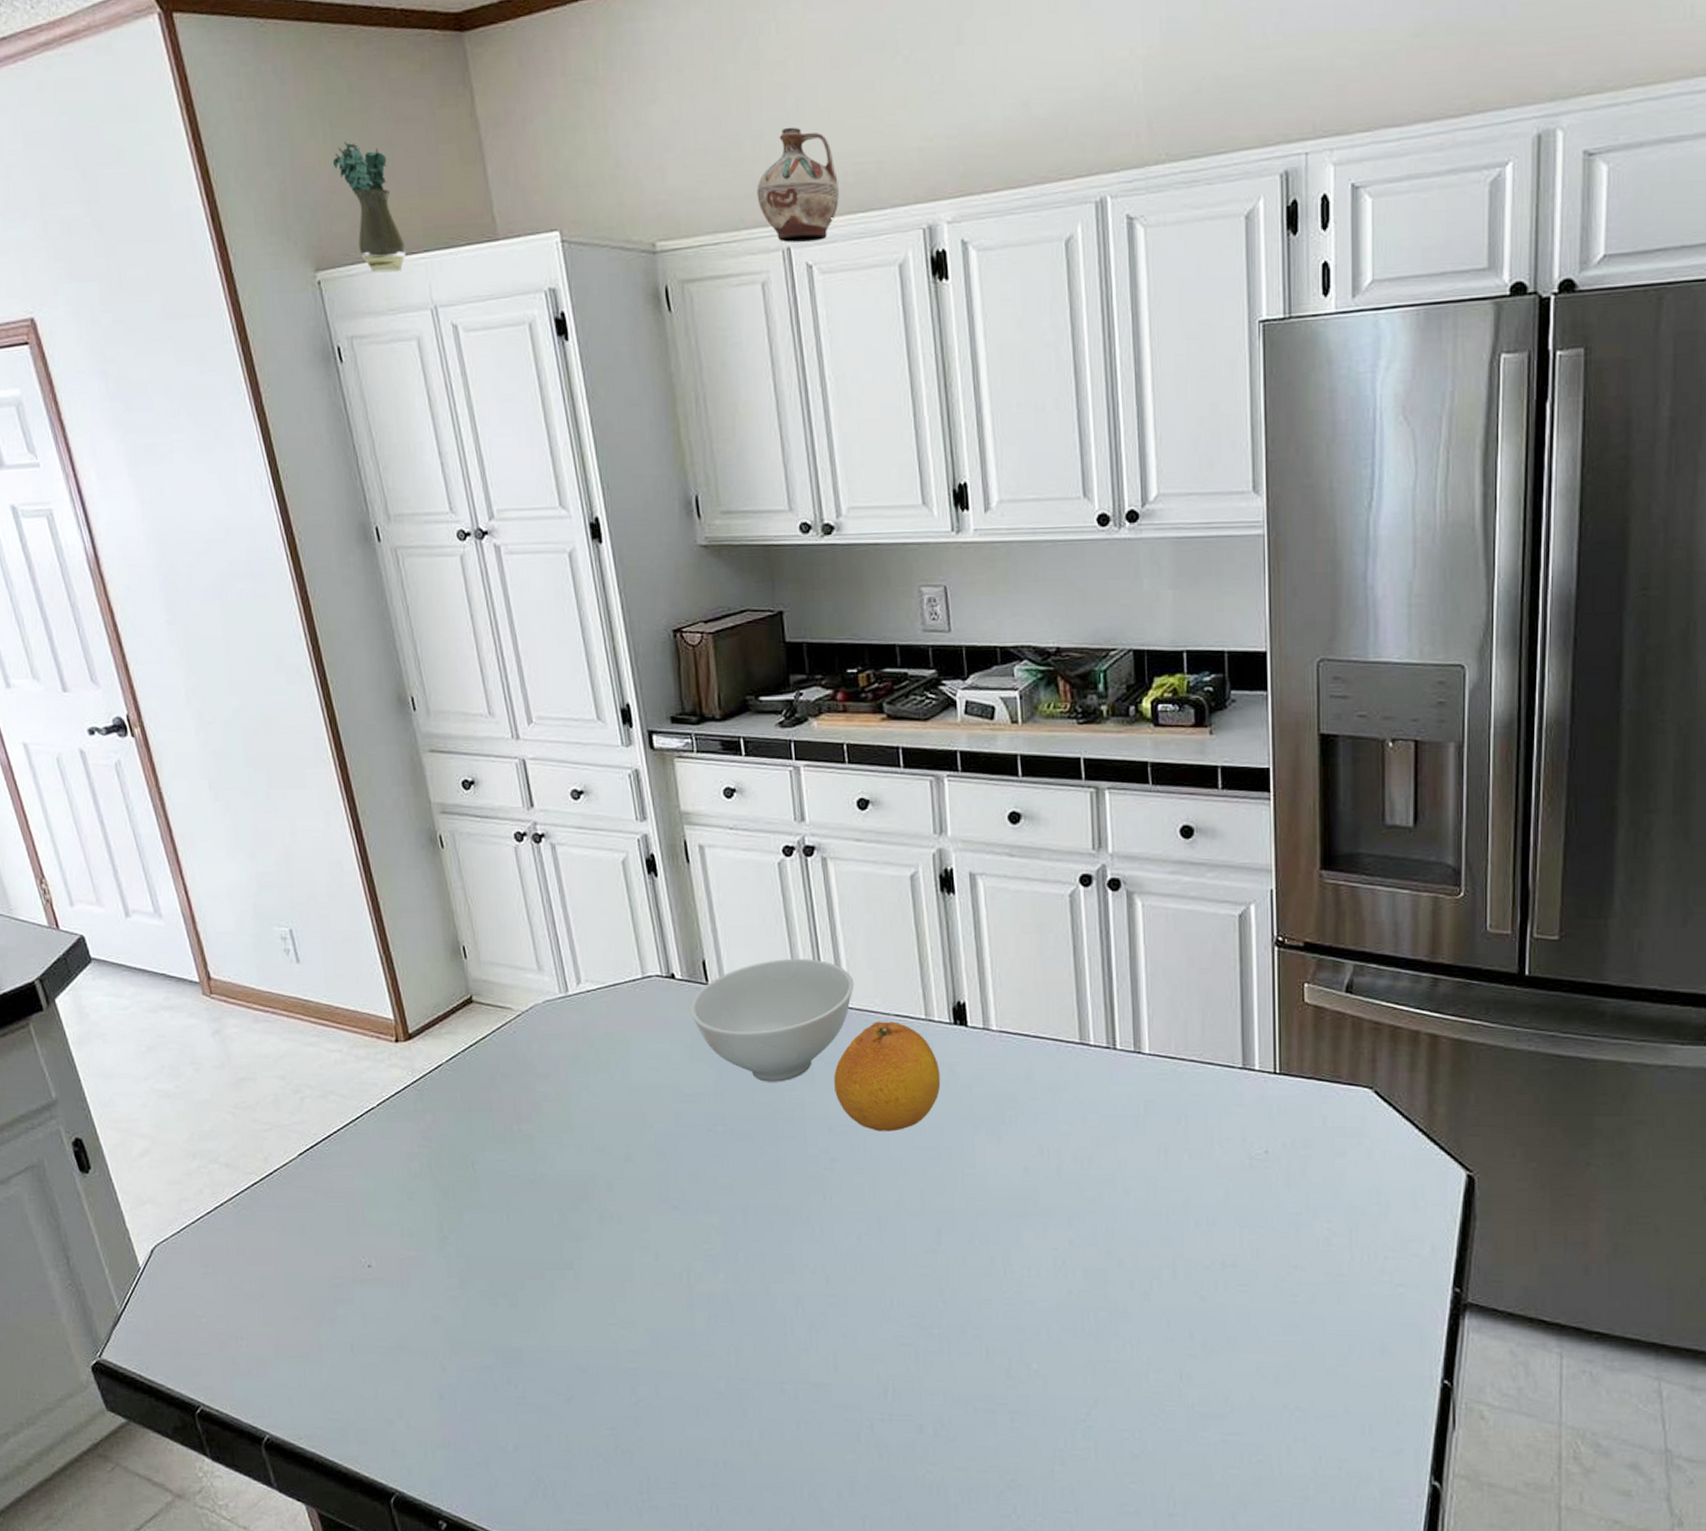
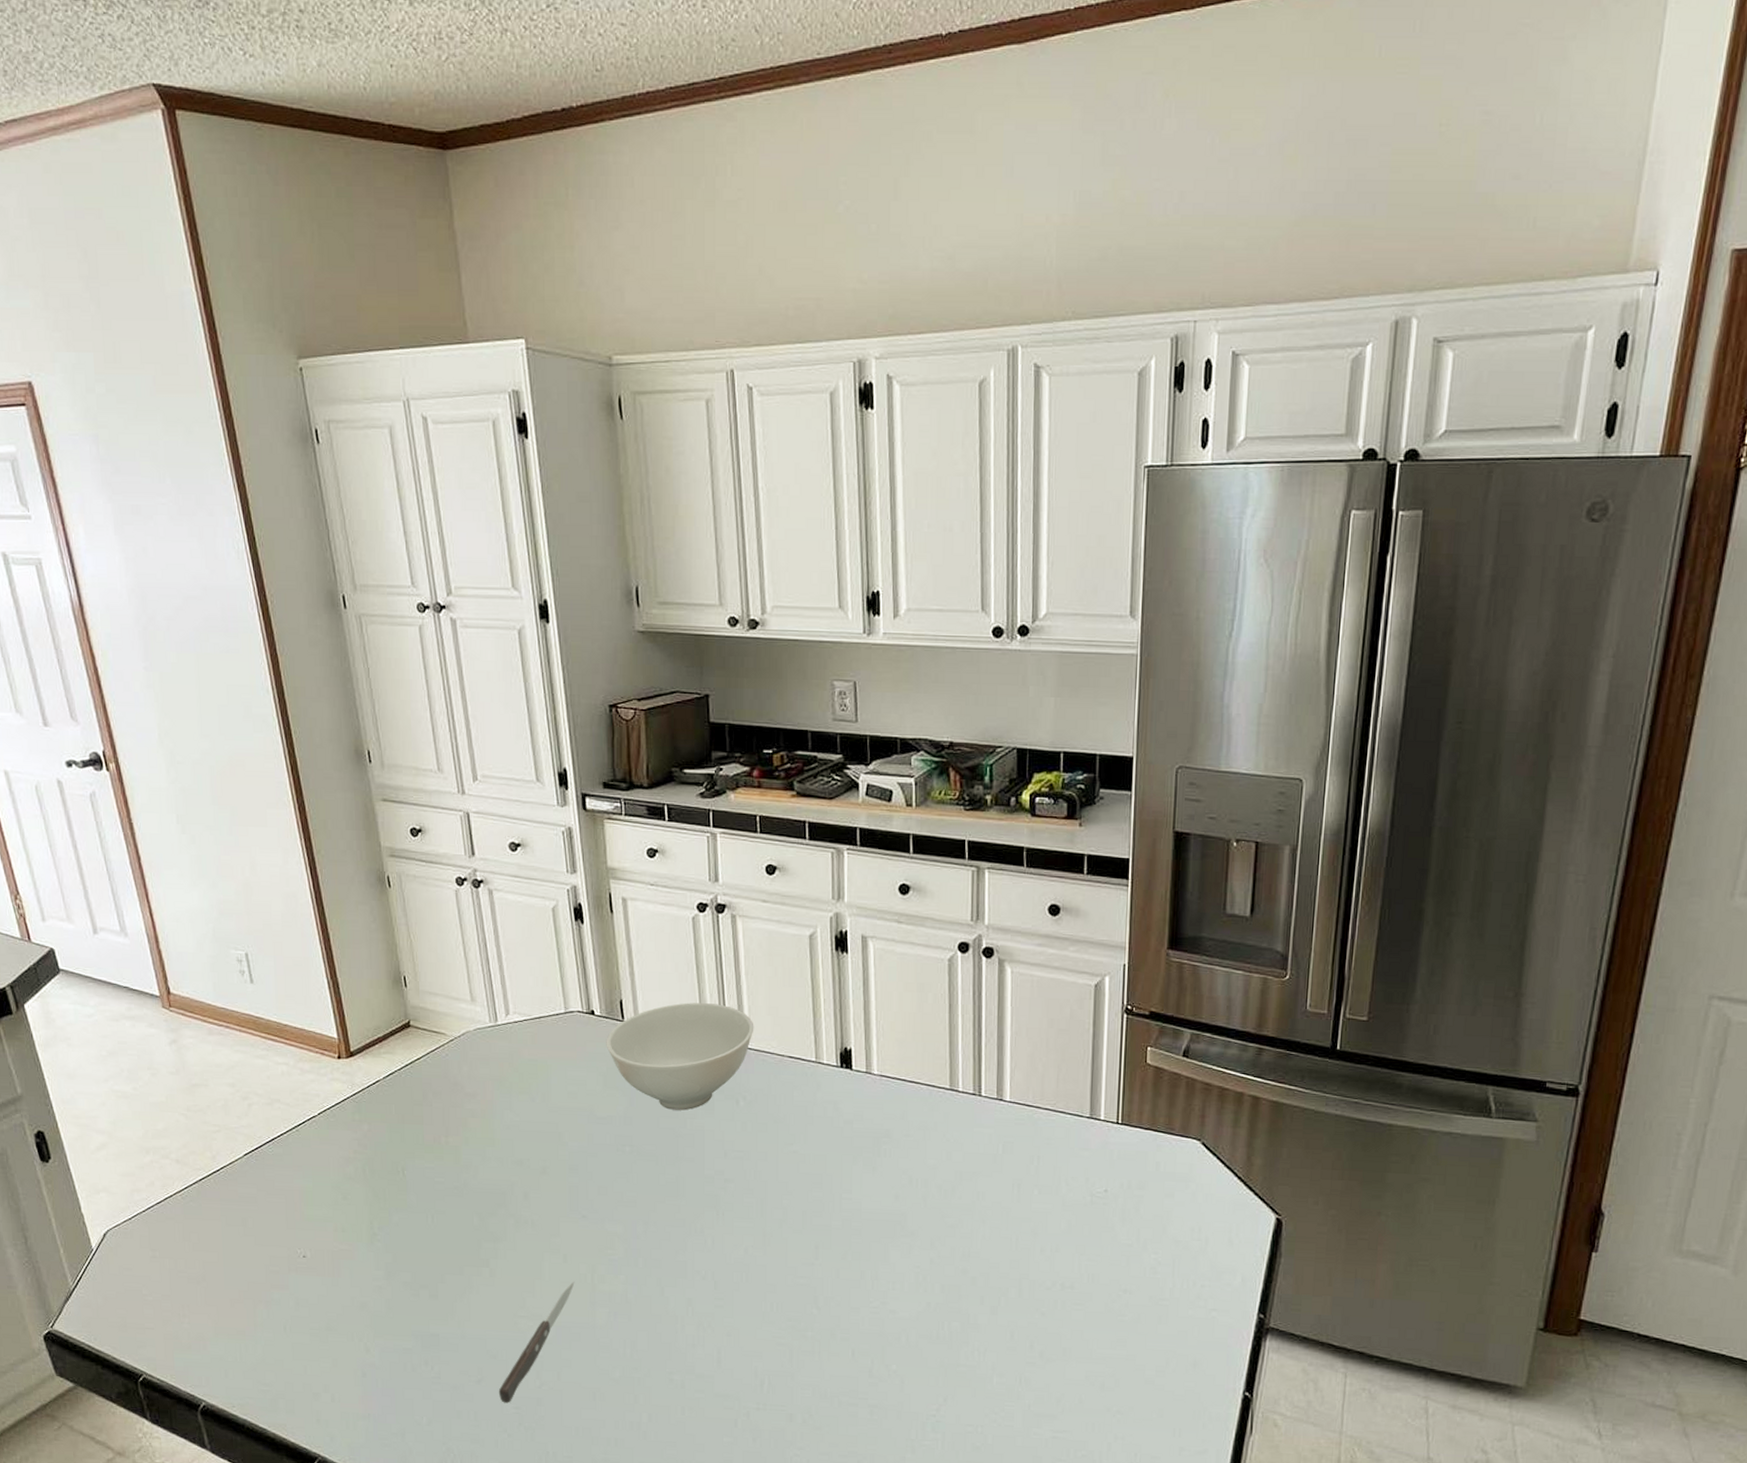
vase: present [332,142,406,273] -> none [318,242,383,365]
kitchen knife: none [590,1281,669,1424] -> present [498,1281,575,1403]
ceramic jug: present [756,127,839,243] -> none [706,261,780,367]
fruit: present [834,1021,941,1131] -> none [732,1061,826,1158]

